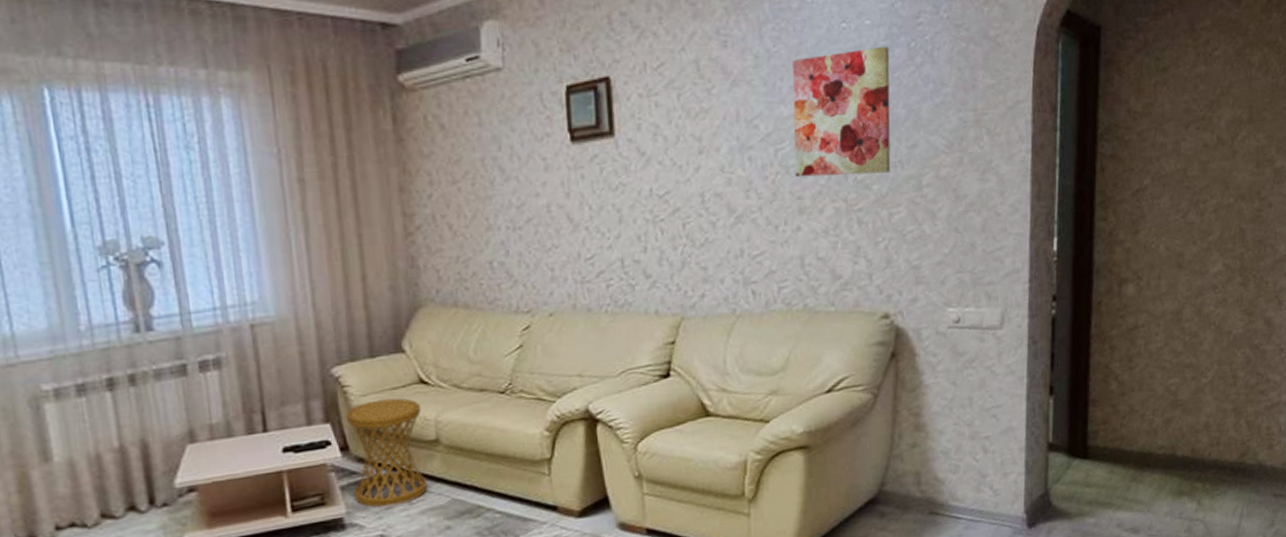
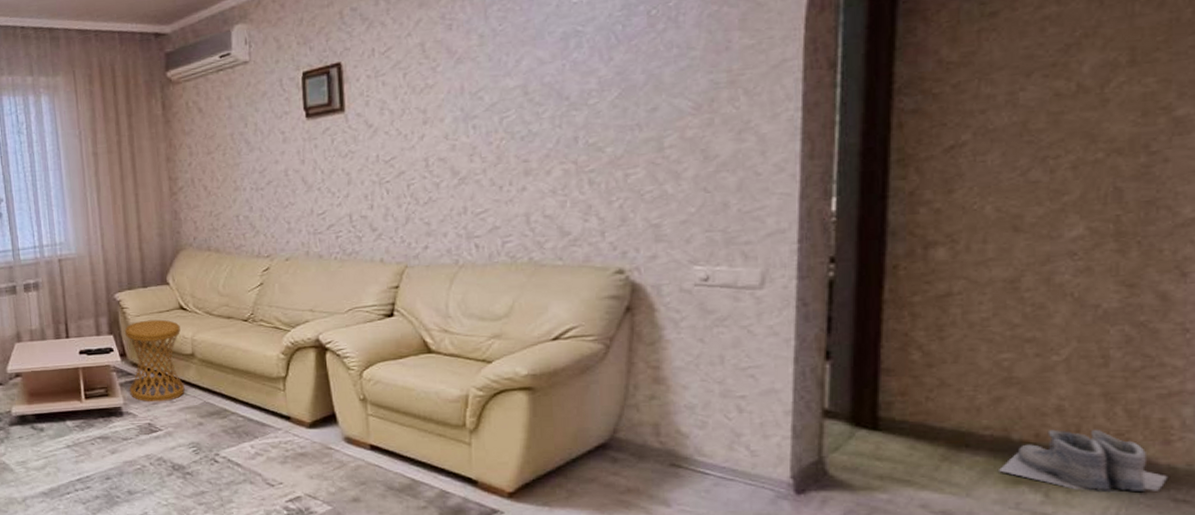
wall art: present [792,46,891,178] -> none [519,15,627,143]
boots: none [1169,440,1272,496] -> present [999,429,1168,493]

